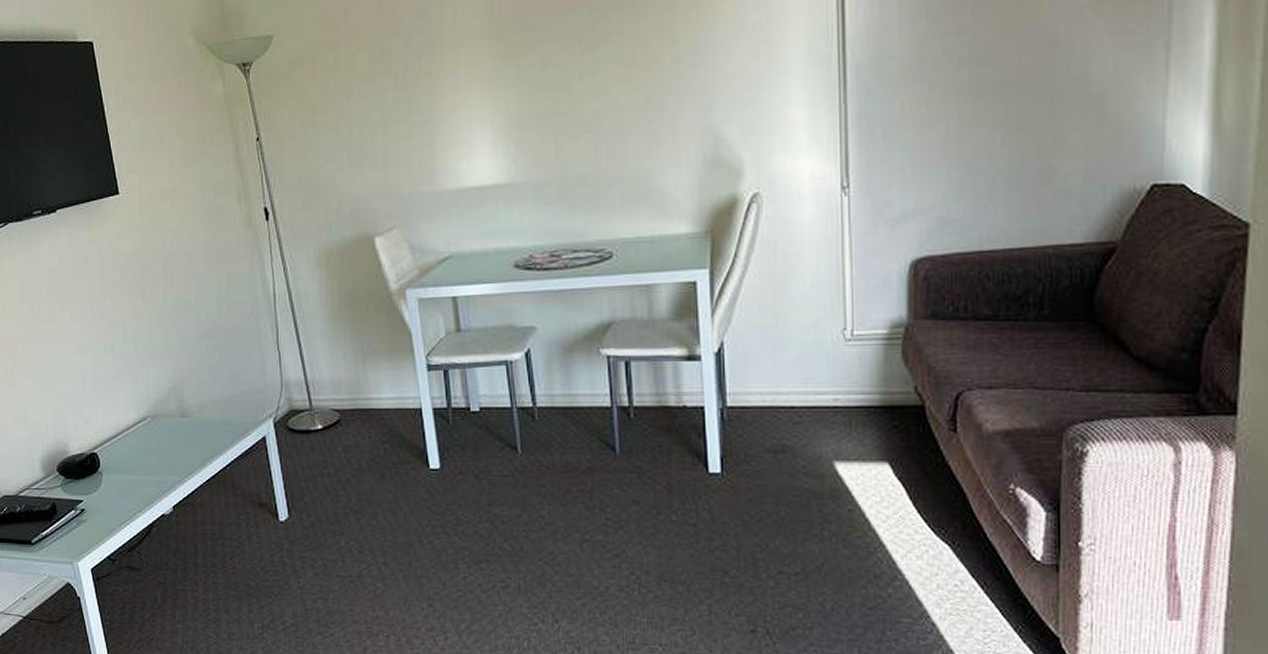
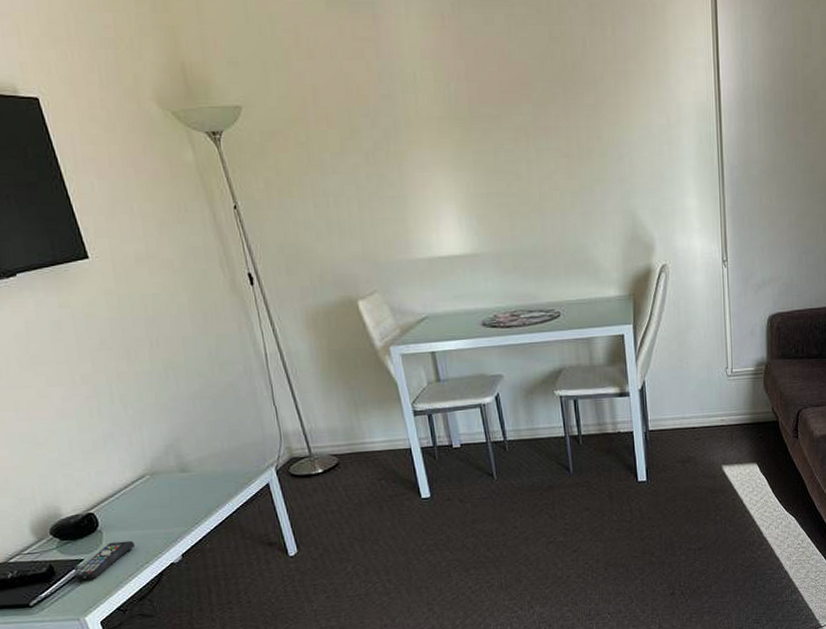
remote control: none [72,485,131,522] -> present [73,540,136,580]

